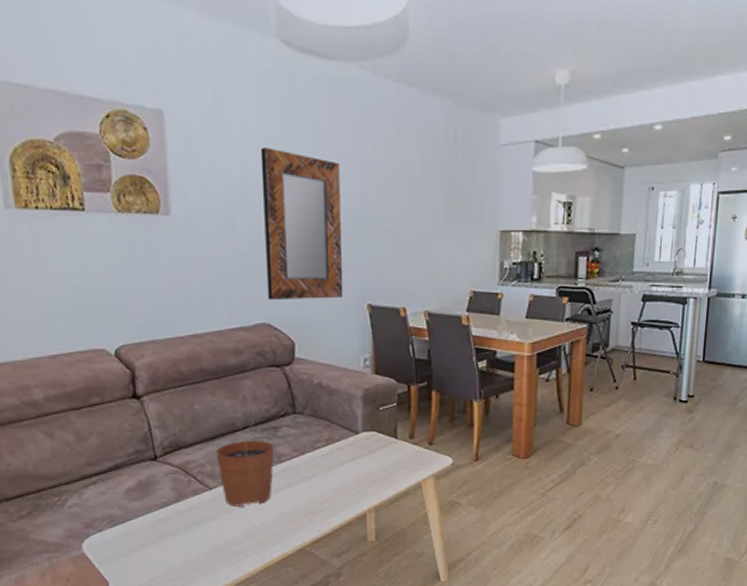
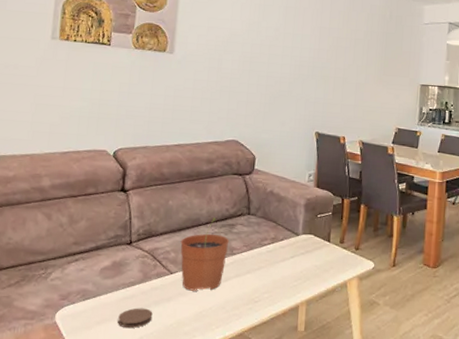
coaster: none [155,530,196,552] -> present [118,308,153,328]
home mirror: present [260,148,343,301] -> none [239,12,304,125]

